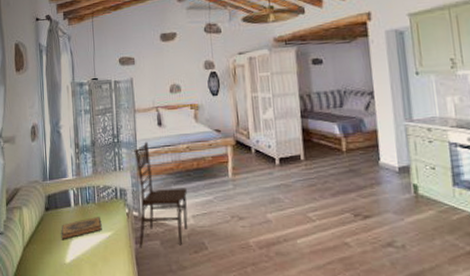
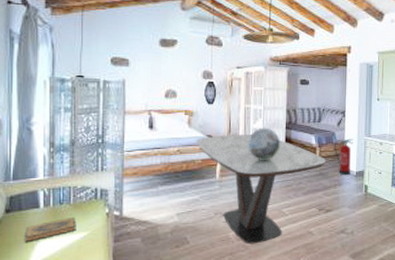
dining chair: present [134,141,188,248] -> none [118,143,174,246]
dining table: none [204,125,356,254] -> present [196,133,326,244]
decorative sphere: none [259,117,297,156] -> present [248,127,281,161]
fire extinguisher: none [364,125,391,173] -> present [335,139,353,176]

